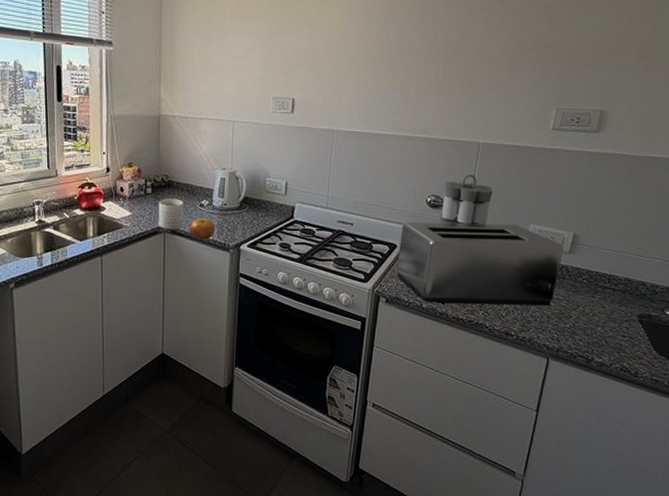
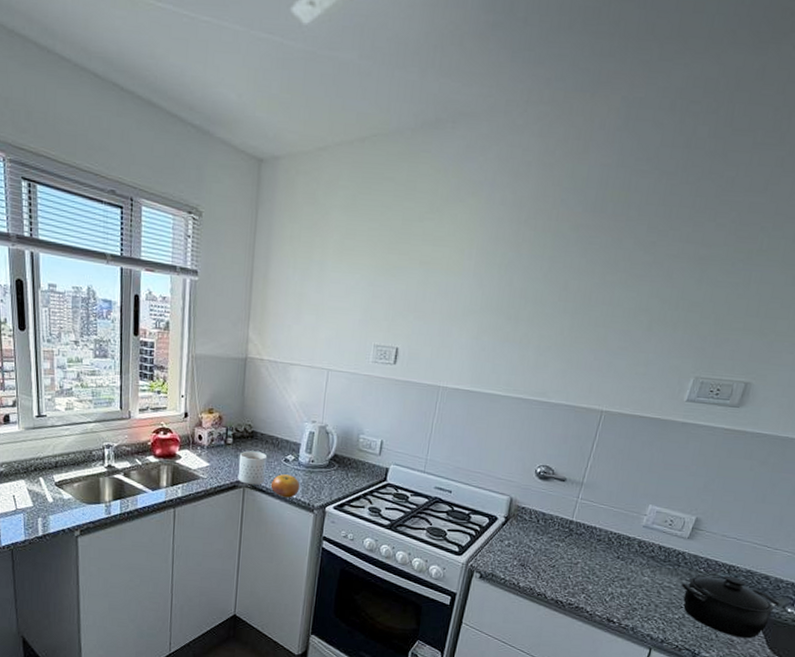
toaster: present [396,221,564,305] -> none [494,493,683,594]
spice rack: present [440,174,493,225] -> none [548,445,611,503]
saucepan: none [569,284,658,342] -> present [682,575,779,639]

